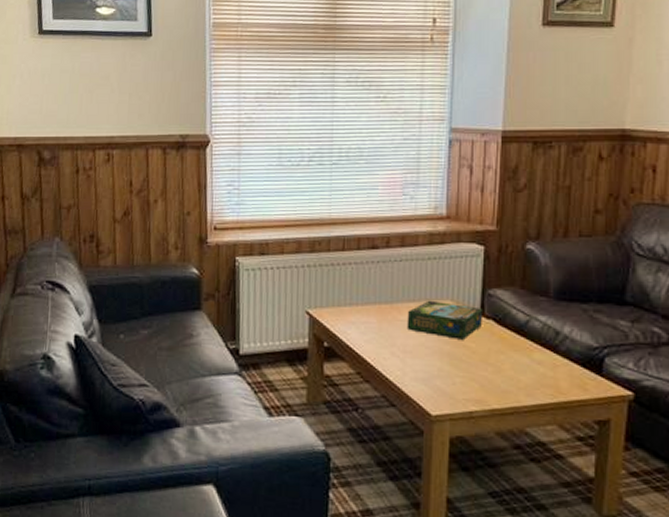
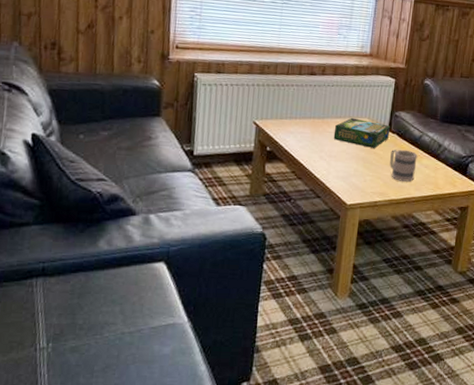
mug: none [486,340,525,385] -> present [390,149,418,182]

